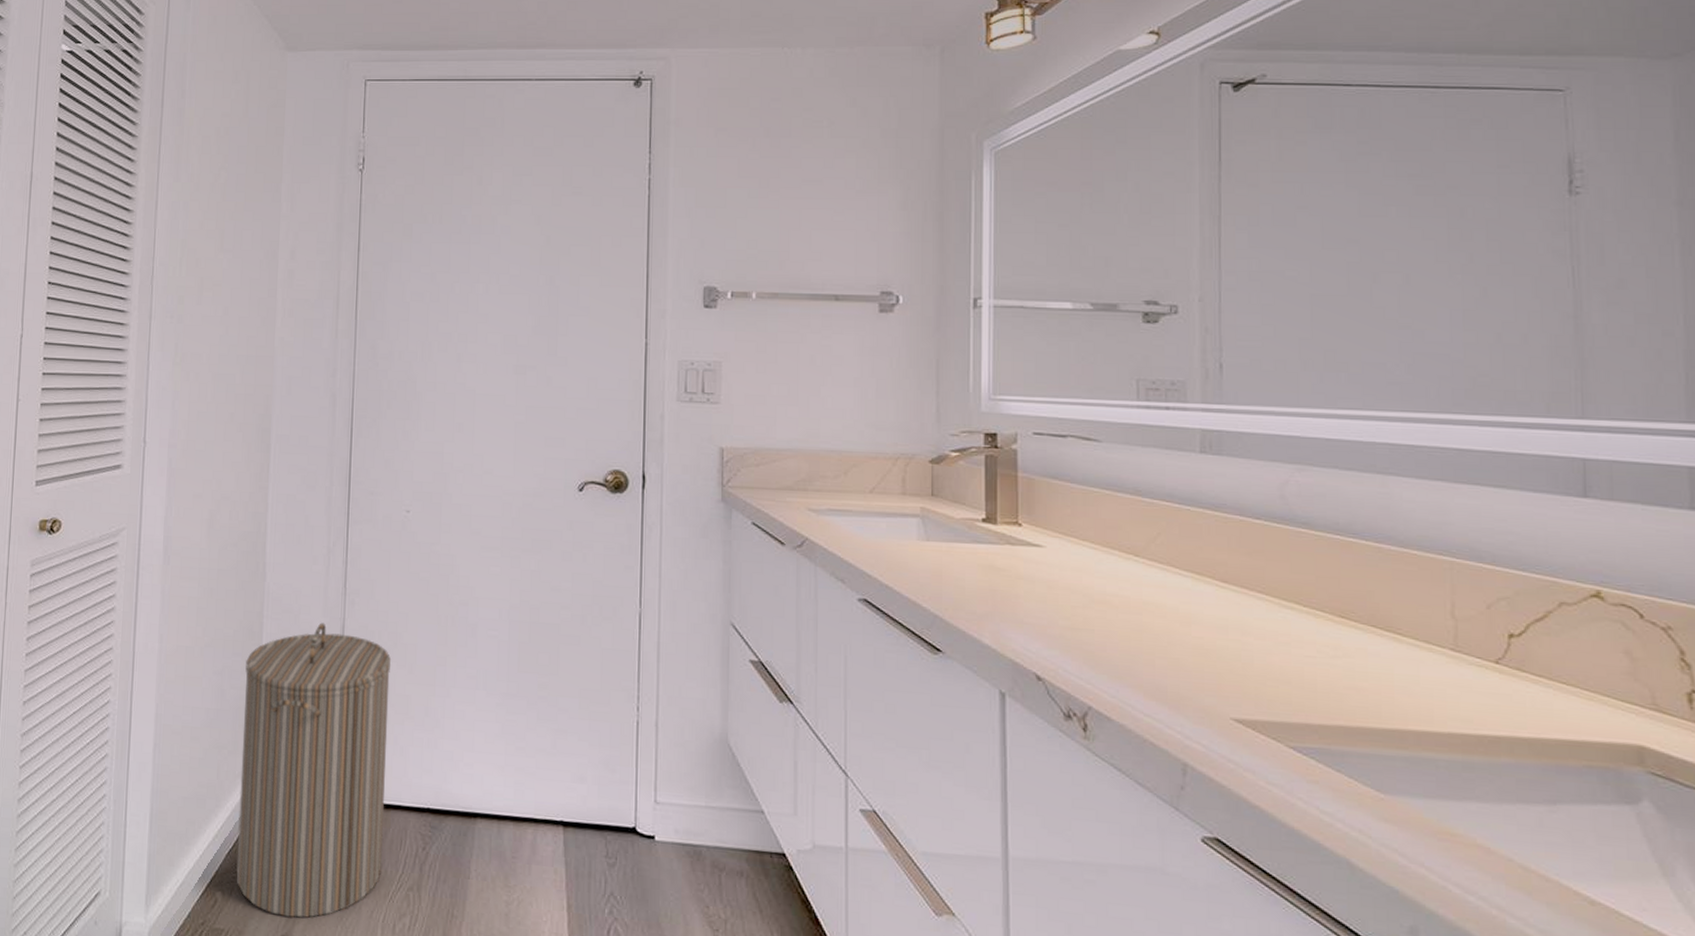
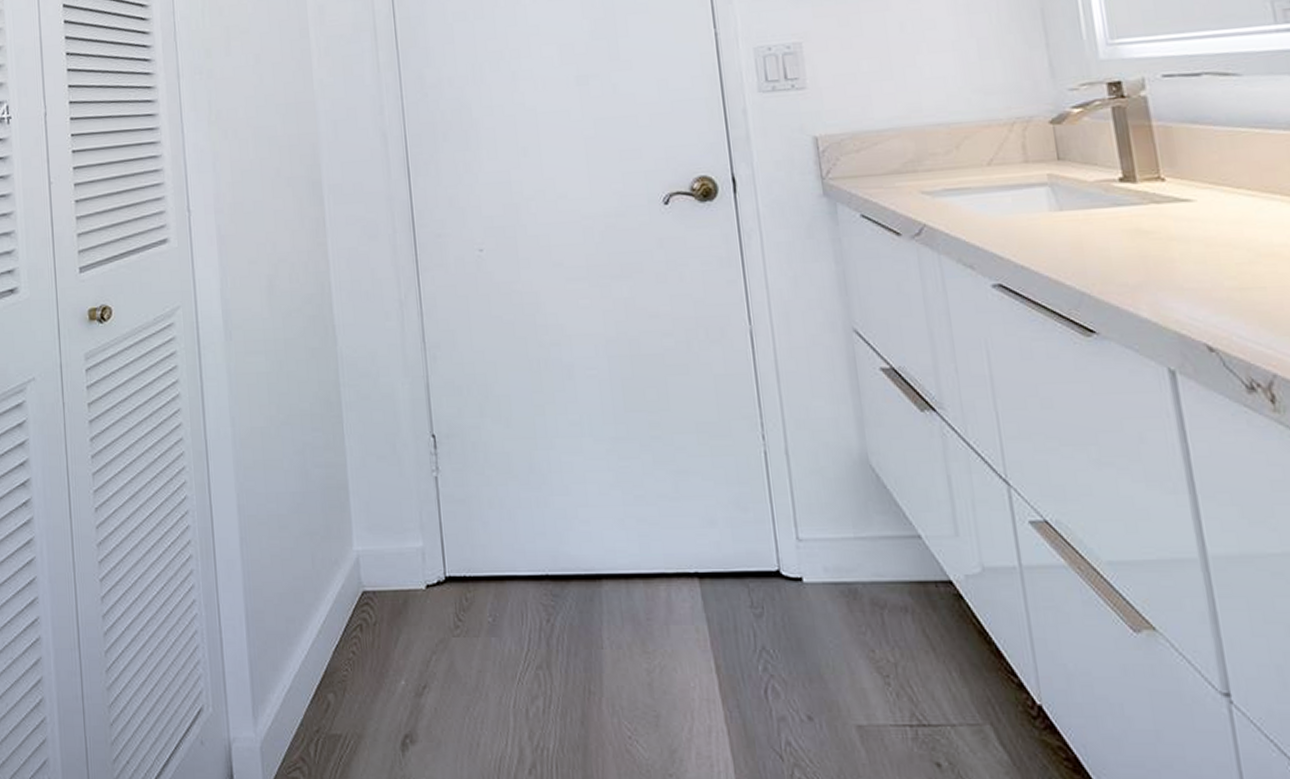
laundry hamper: present [236,622,392,918] -> none [327,383,505,713]

